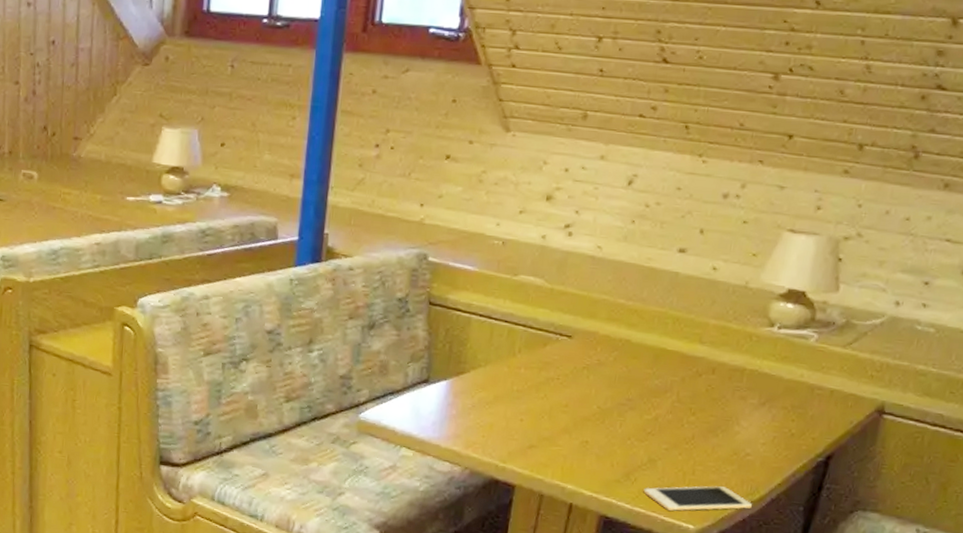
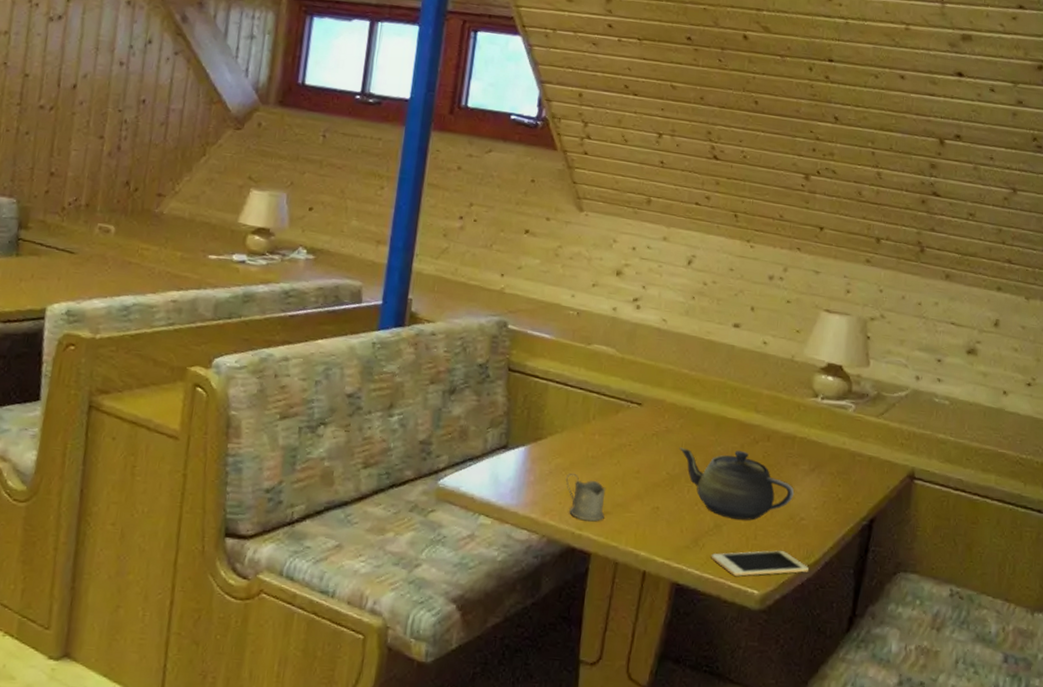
tea glass holder: none [489,406,532,455] -> present [565,473,606,522]
teapot: none [612,380,741,456] -> present [679,447,795,521]

